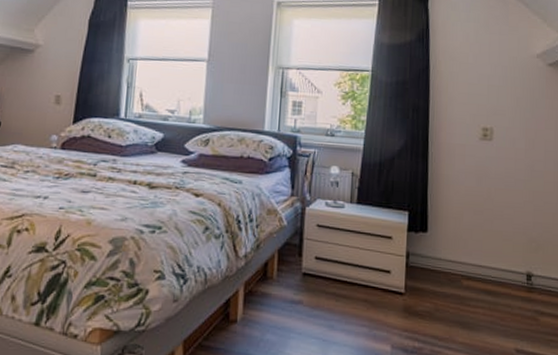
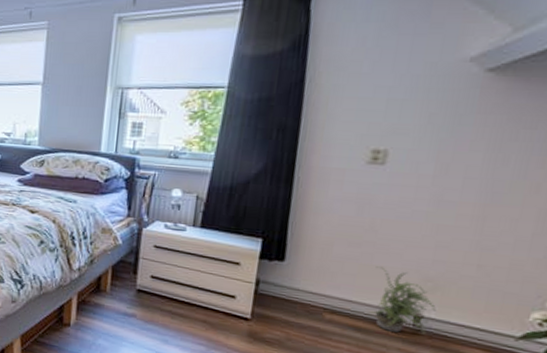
potted plant: none [494,231,541,292] -> present [368,266,436,334]

